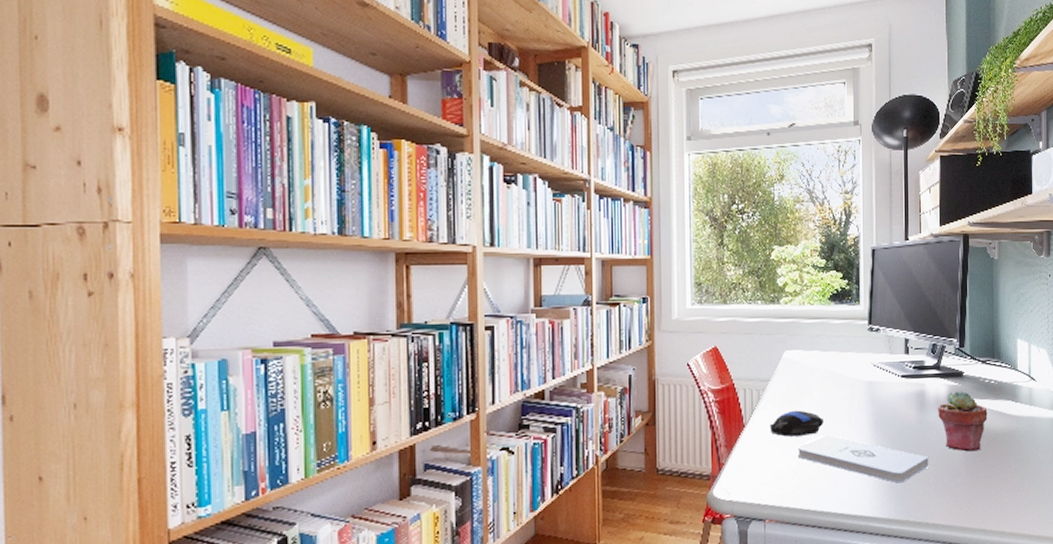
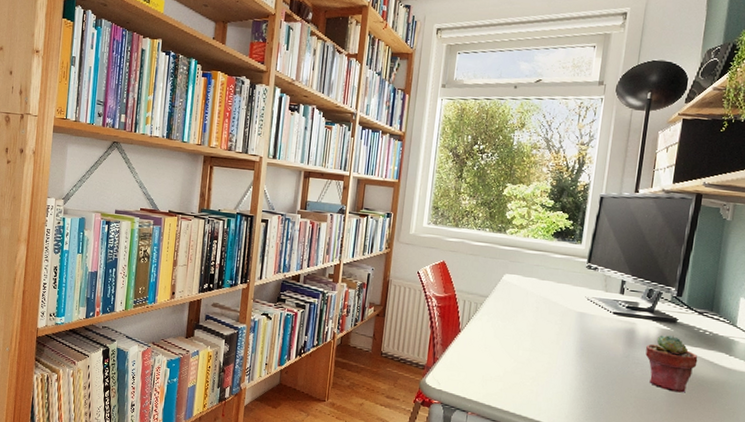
computer mouse: present [770,410,823,437] -> none [482,325,533,349]
notepad: present [797,435,929,483] -> none [504,351,631,407]

